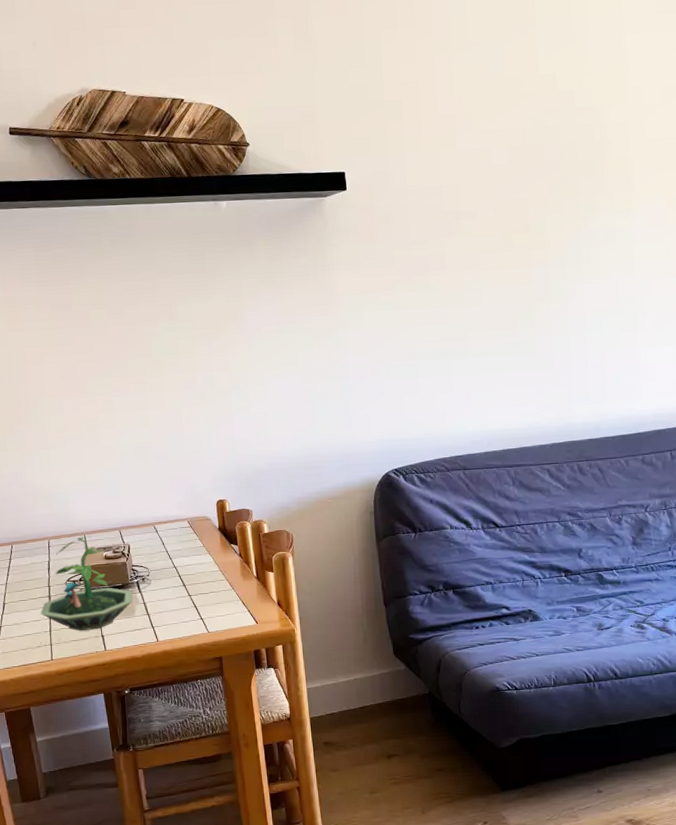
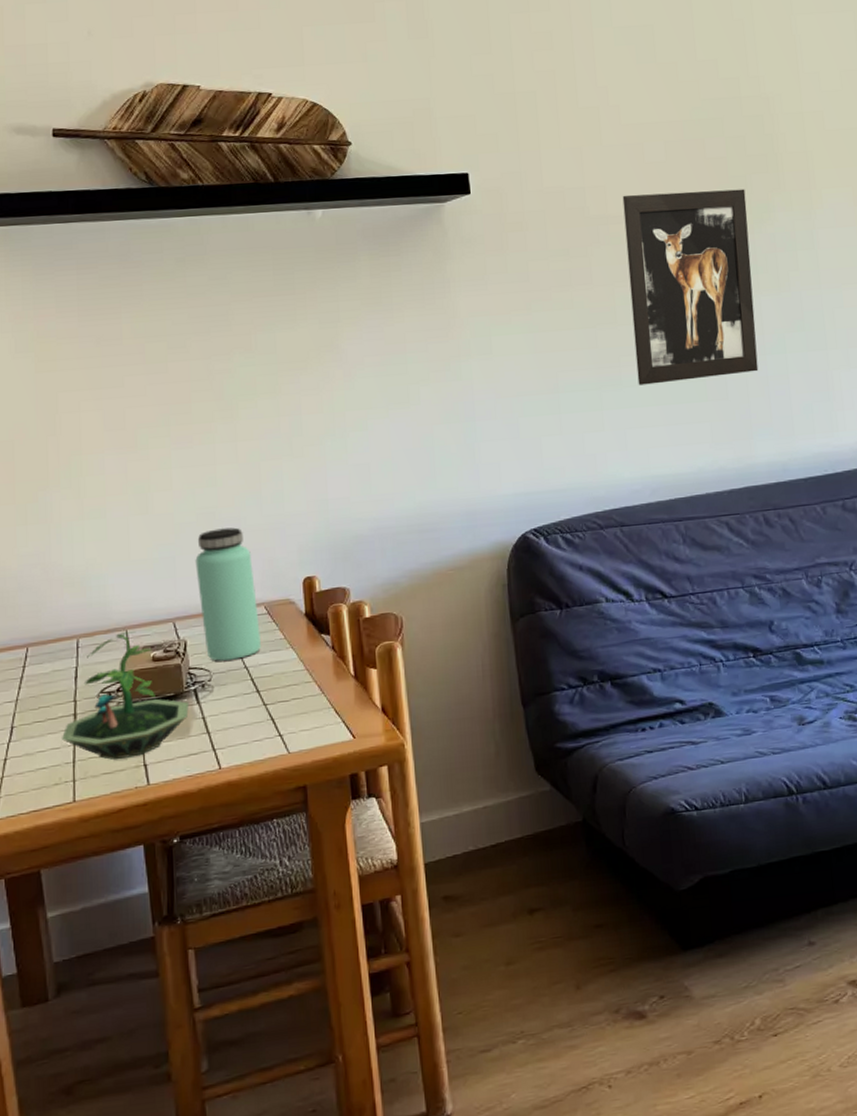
bottle: none [134,459,186,562] -> present [195,527,261,662]
wall art: none [472,190,579,356] -> present [622,189,759,385]

